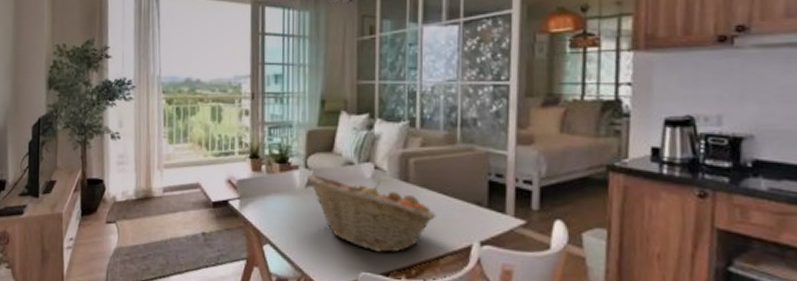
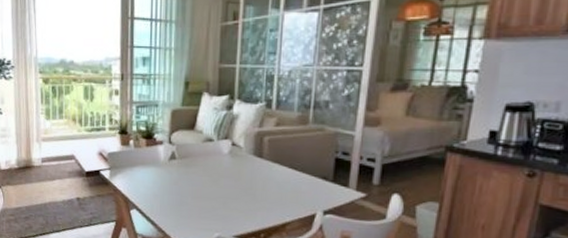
fruit basket: present [307,174,437,253] -> none [170,149,286,219]

